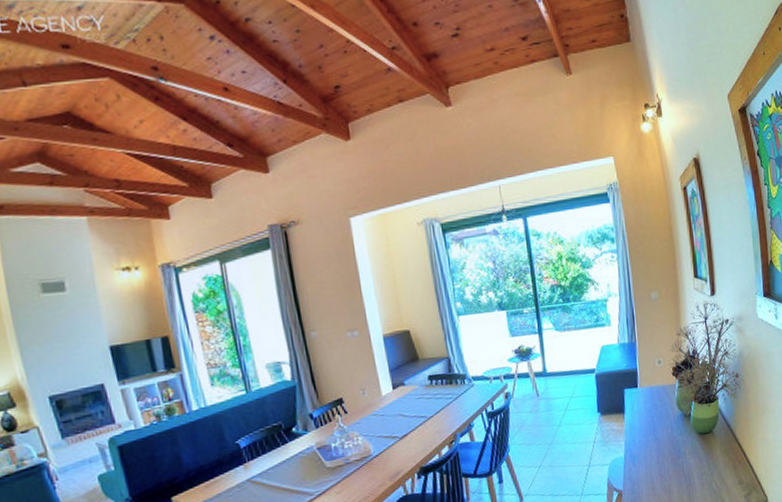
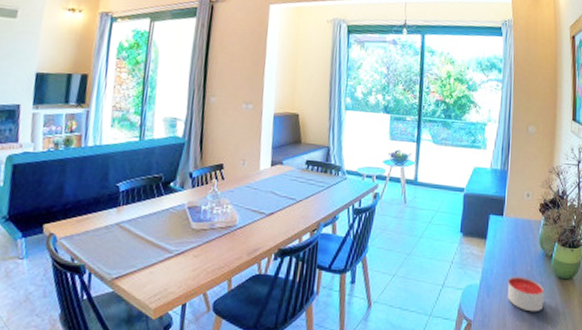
candle: none [650,440,689,471] -> present [507,276,544,312]

